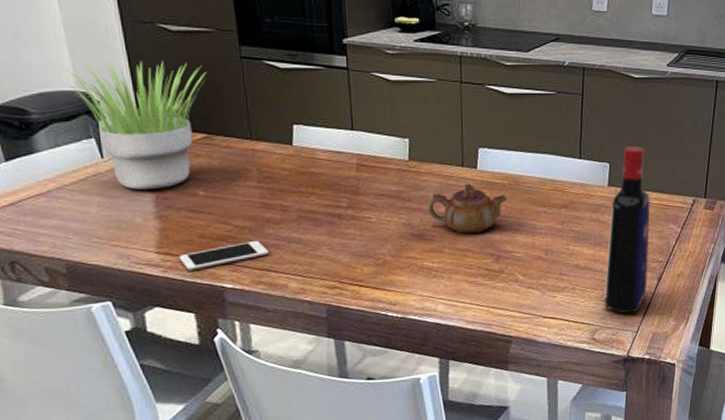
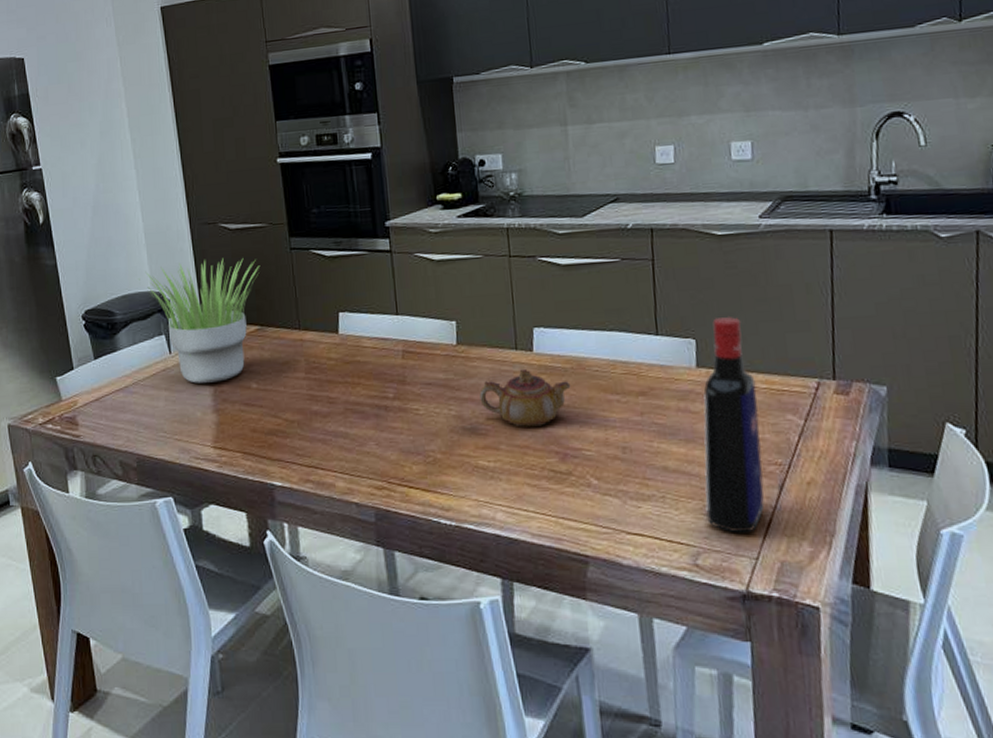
cell phone: present [179,240,270,271] -> none [233,434,317,467]

